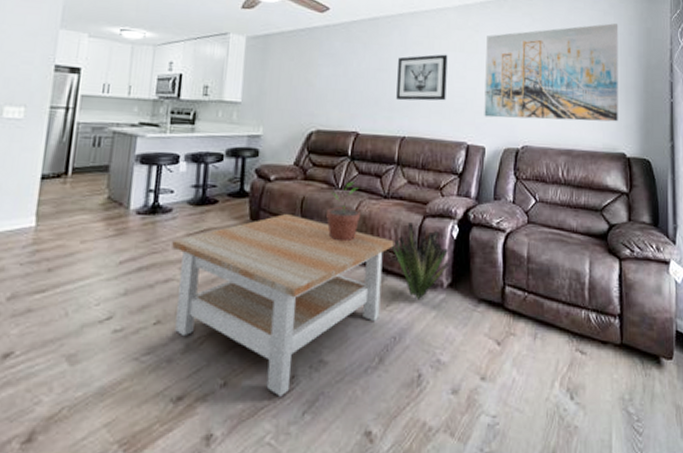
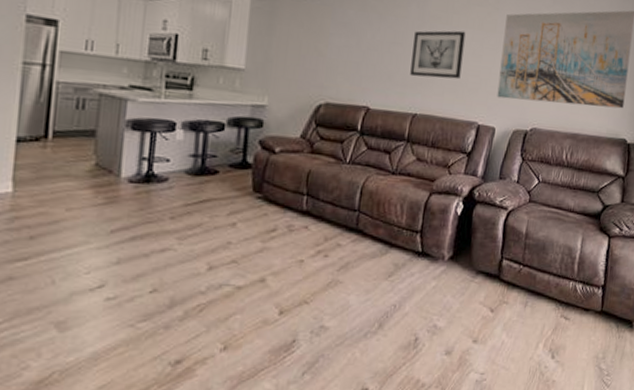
coffee table: present [172,214,394,397] -> none [168,187,400,359]
potted plant: present [326,181,360,242] -> none [333,156,367,216]
decorative plant: present [391,222,449,301] -> none [396,198,453,272]

